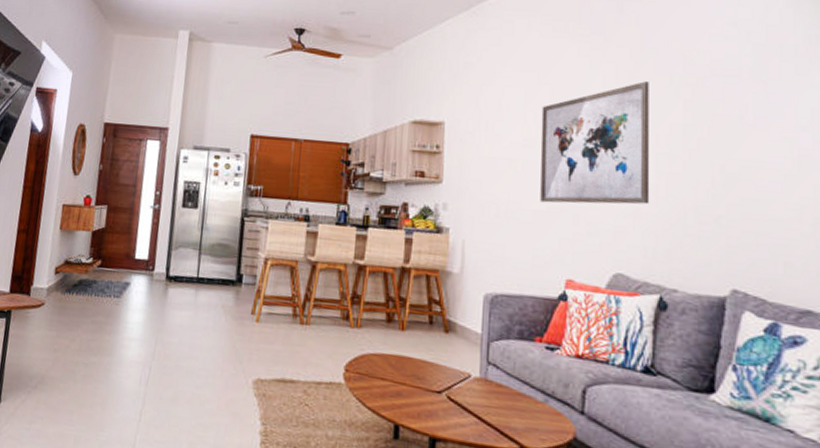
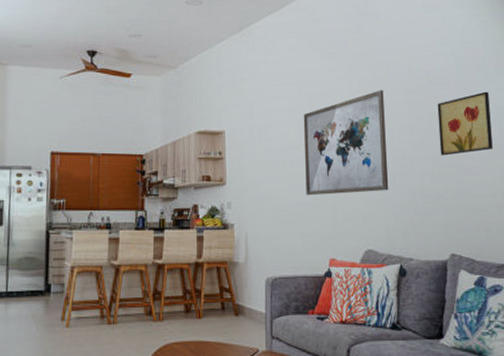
wall art: none [723,88,801,166] -> present [437,91,493,156]

